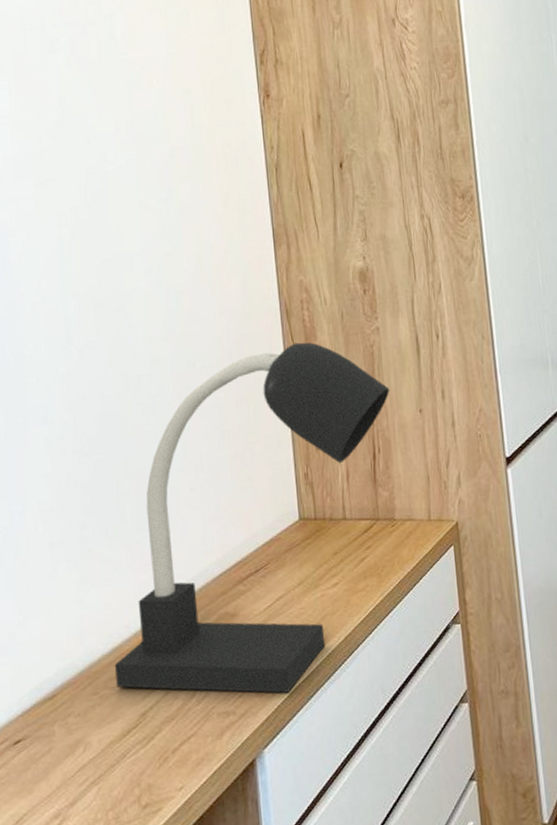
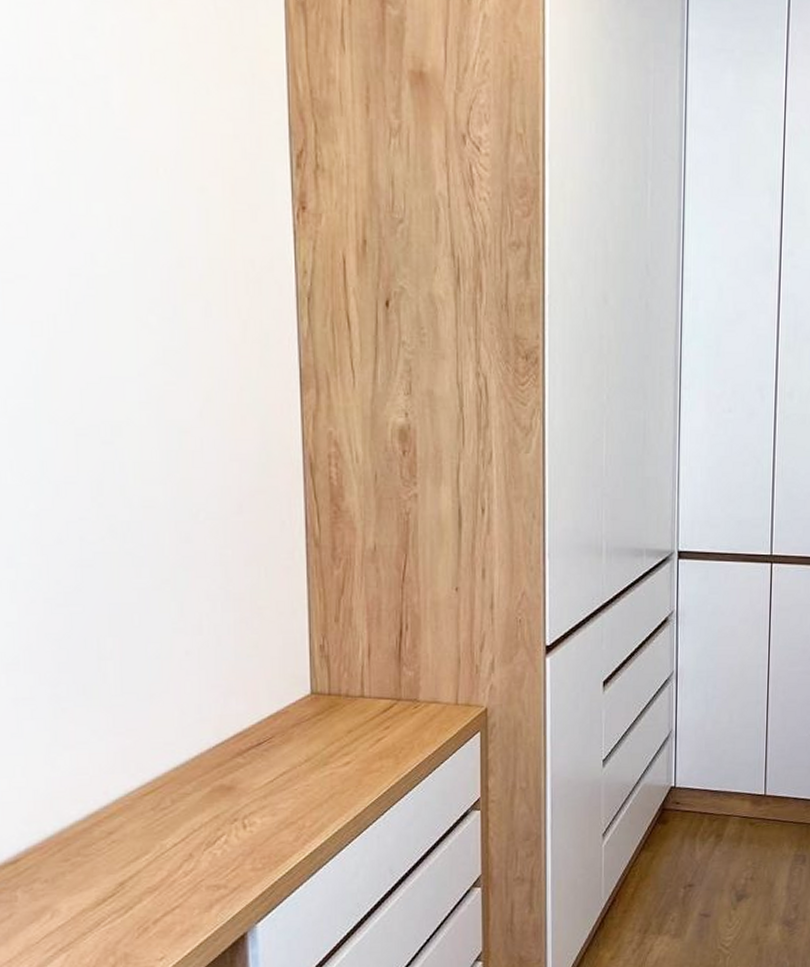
desk lamp: present [114,342,390,693] -> none [89,502,424,869]

